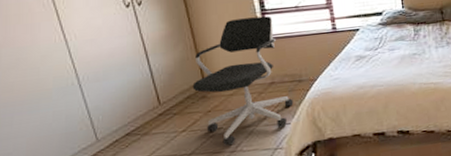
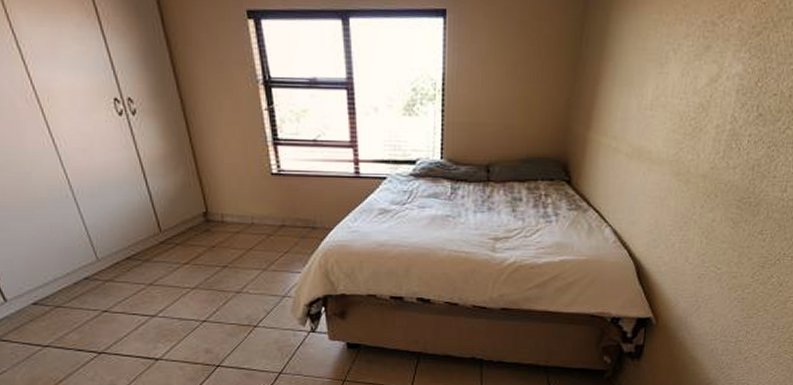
office chair: present [192,16,294,146] -> none [195,146,305,286]

